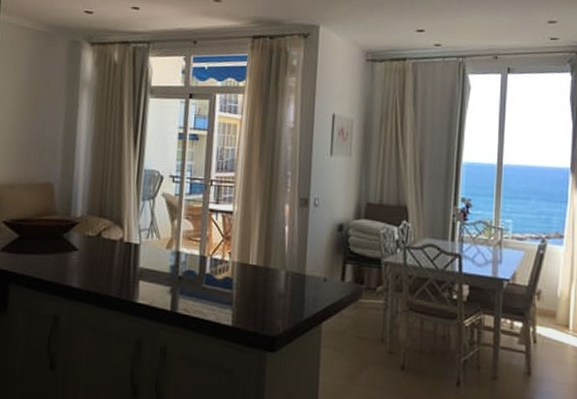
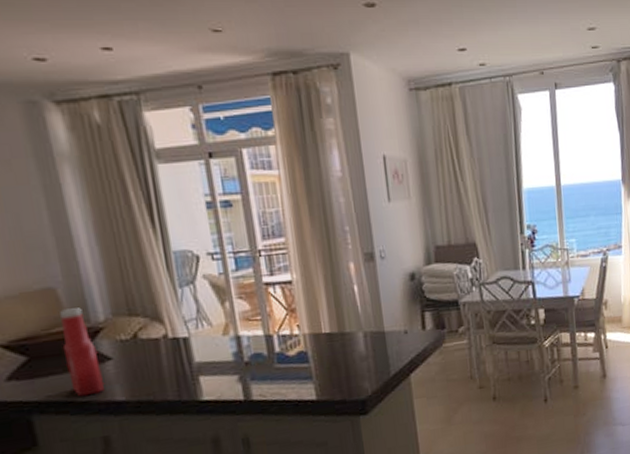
ketchup bottle: none [43,202,69,277] -> present [60,308,105,397]

